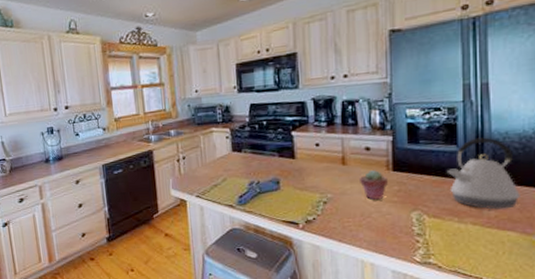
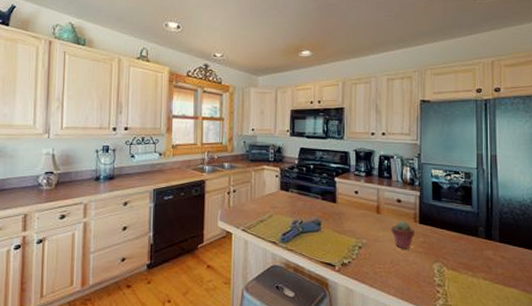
kettle: present [448,137,520,210] -> none [464,201,521,267]

